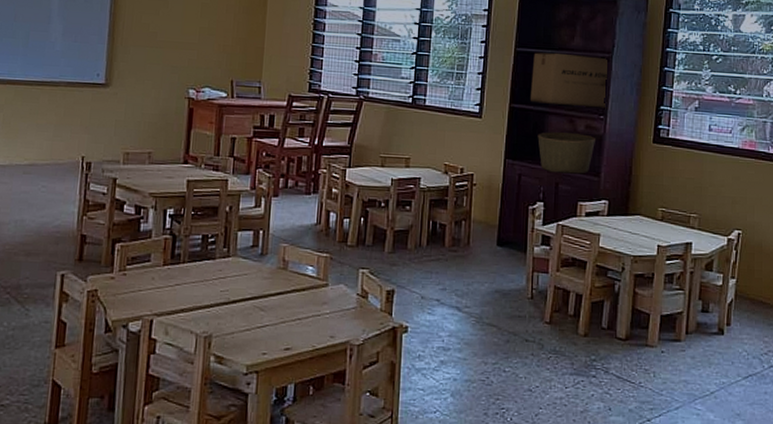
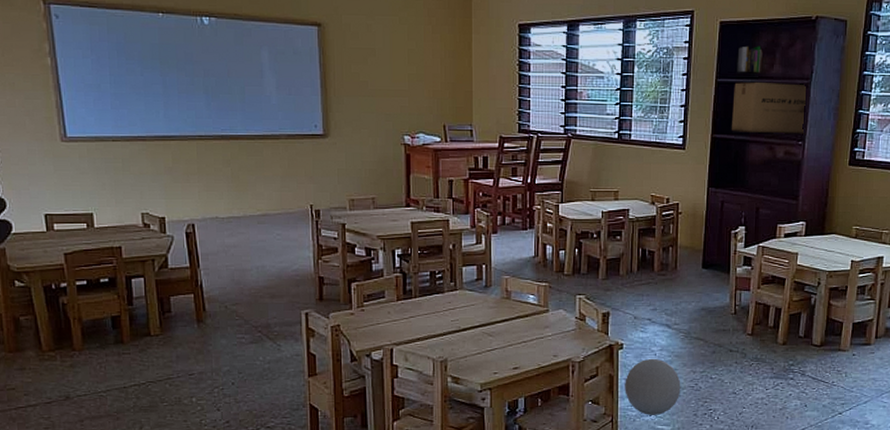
ball: none [407,345,471,412] -> present [625,358,681,415]
books: none [537,16,564,45] -> present [737,45,764,74]
basket: present [537,132,595,174] -> none [739,160,794,198]

